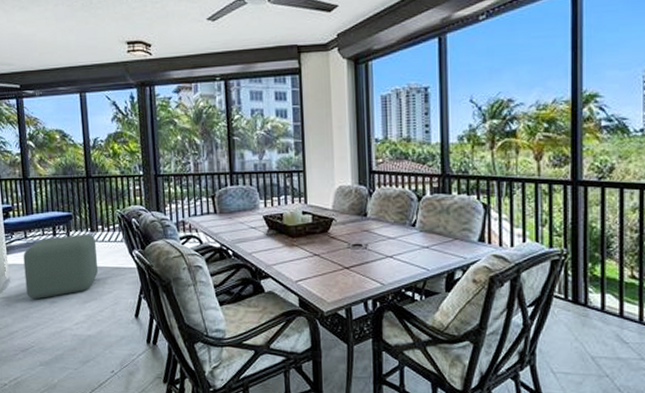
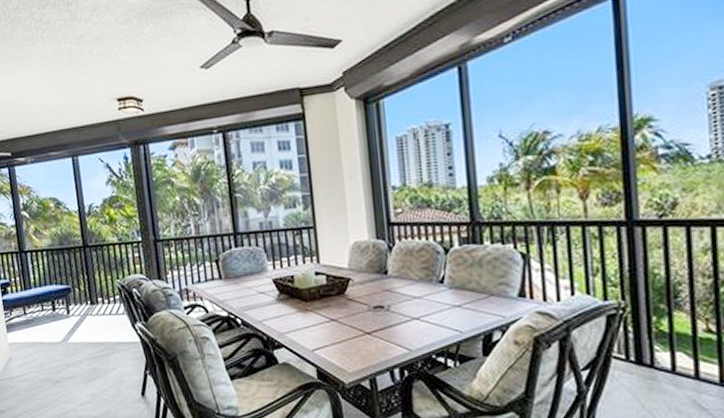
cube: present [23,234,98,300] -> none [23,307,100,380]

